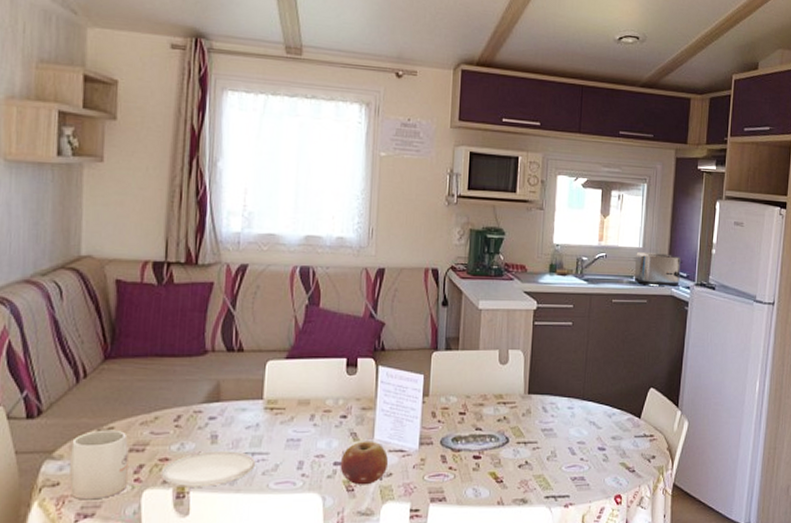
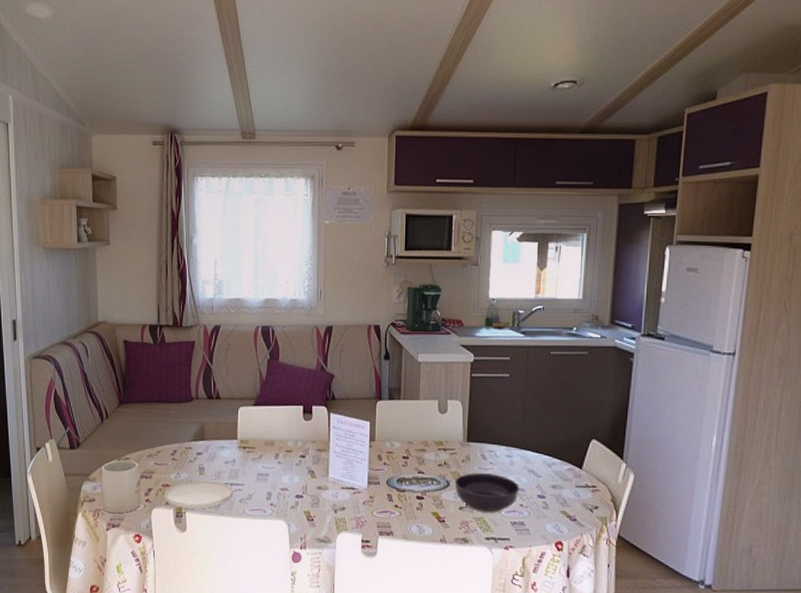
fruit: present [340,441,389,485] -> none [301,478,342,516]
bowl: none [514,427,580,469] -> present [454,473,520,513]
toaster: present [634,252,683,286] -> none [573,304,627,337]

